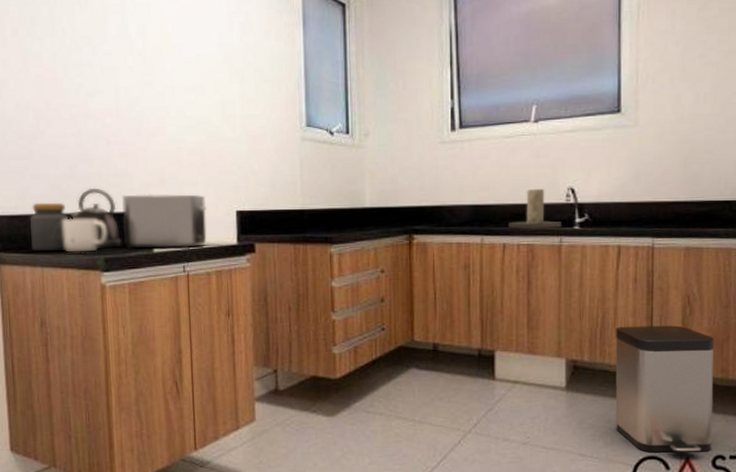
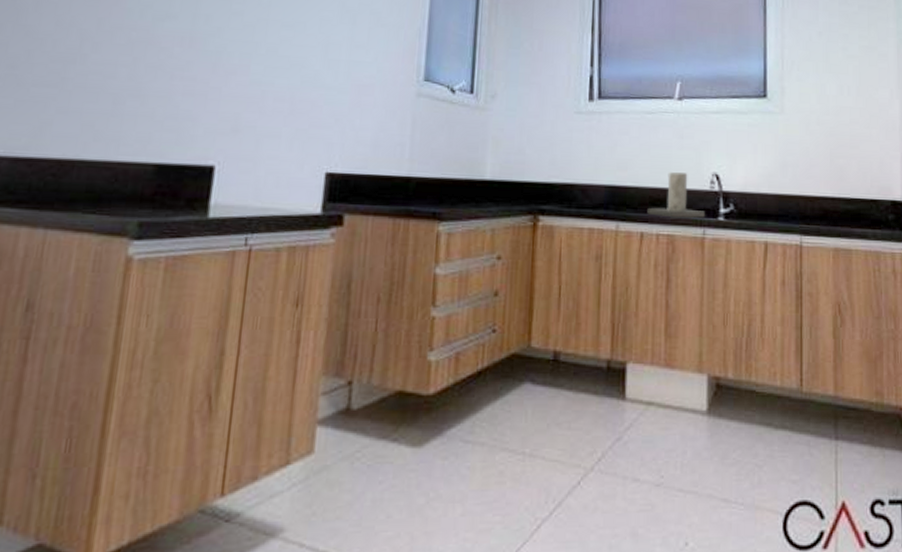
jar: present [30,202,69,252] -> none [36,143,100,209]
mug: present [62,218,107,252] -> none [83,166,149,213]
kettle: present [70,188,122,249] -> none [101,130,169,210]
toaster: present [122,194,207,249] -> none [170,143,288,215]
pedal bin: present [615,325,715,453] -> none [762,336,870,497]

